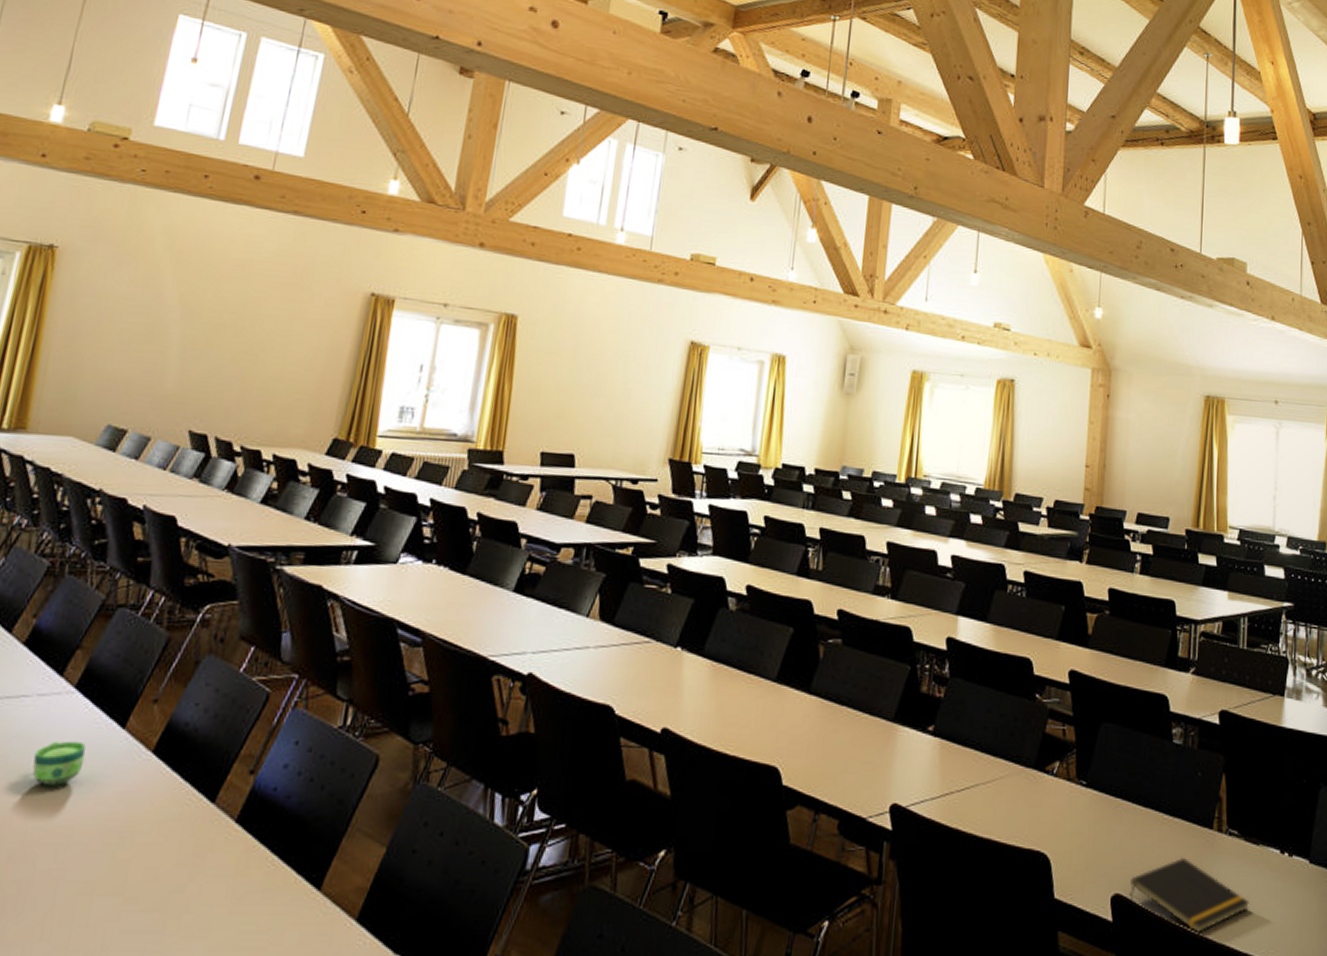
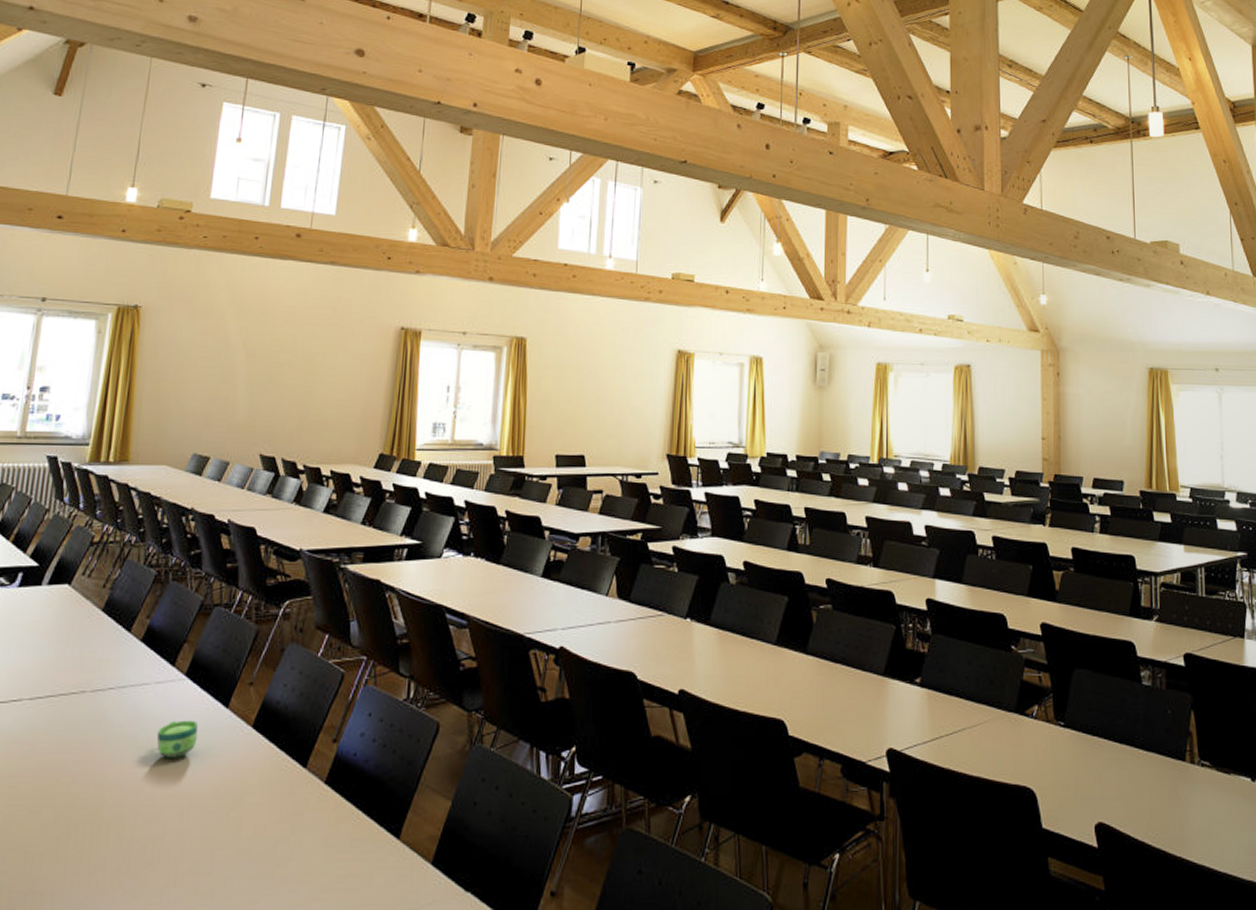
notepad: present [1128,857,1249,934] -> none [1111,787,1225,857]

